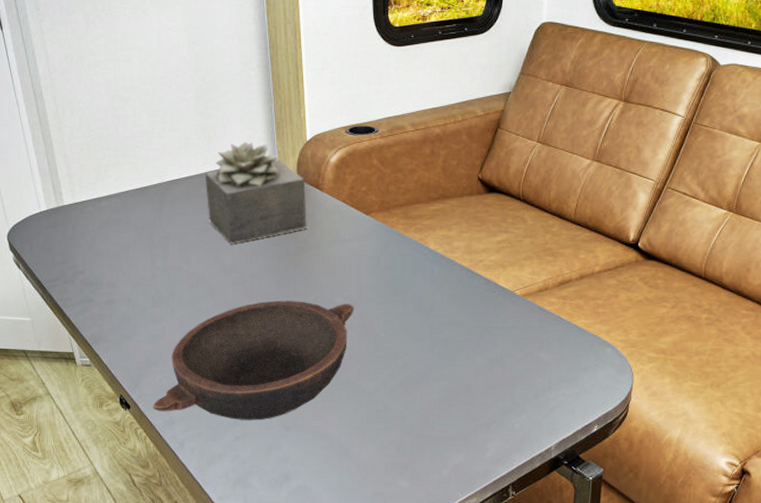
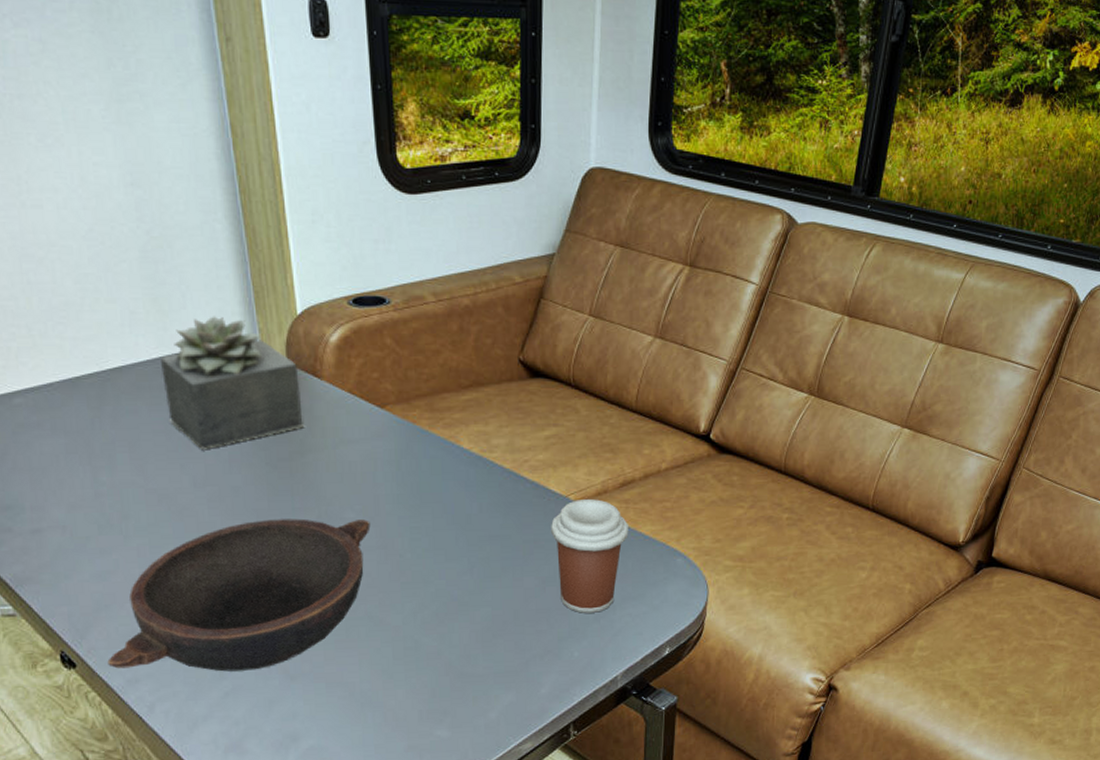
coffee cup: none [499,294,565,391] -> present [551,498,628,613]

